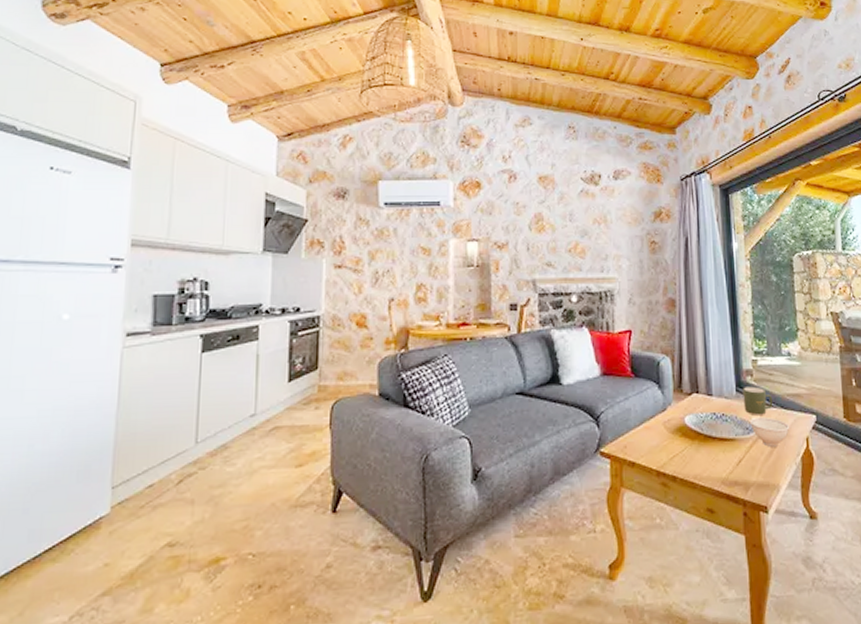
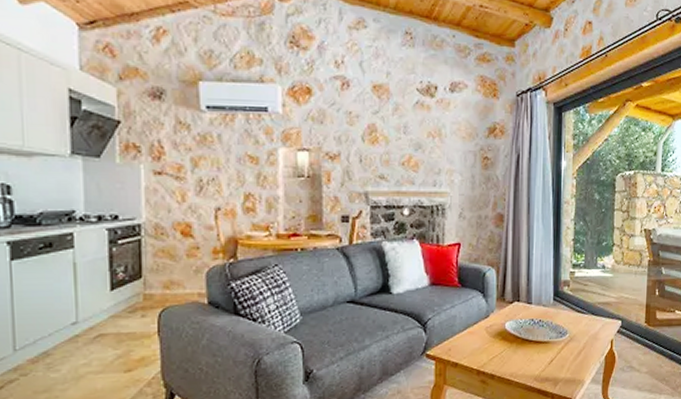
mug: present [743,386,773,415] -> none [559,296,586,321]
bowl: present [750,416,790,447] -> none [563,322,598,348]

